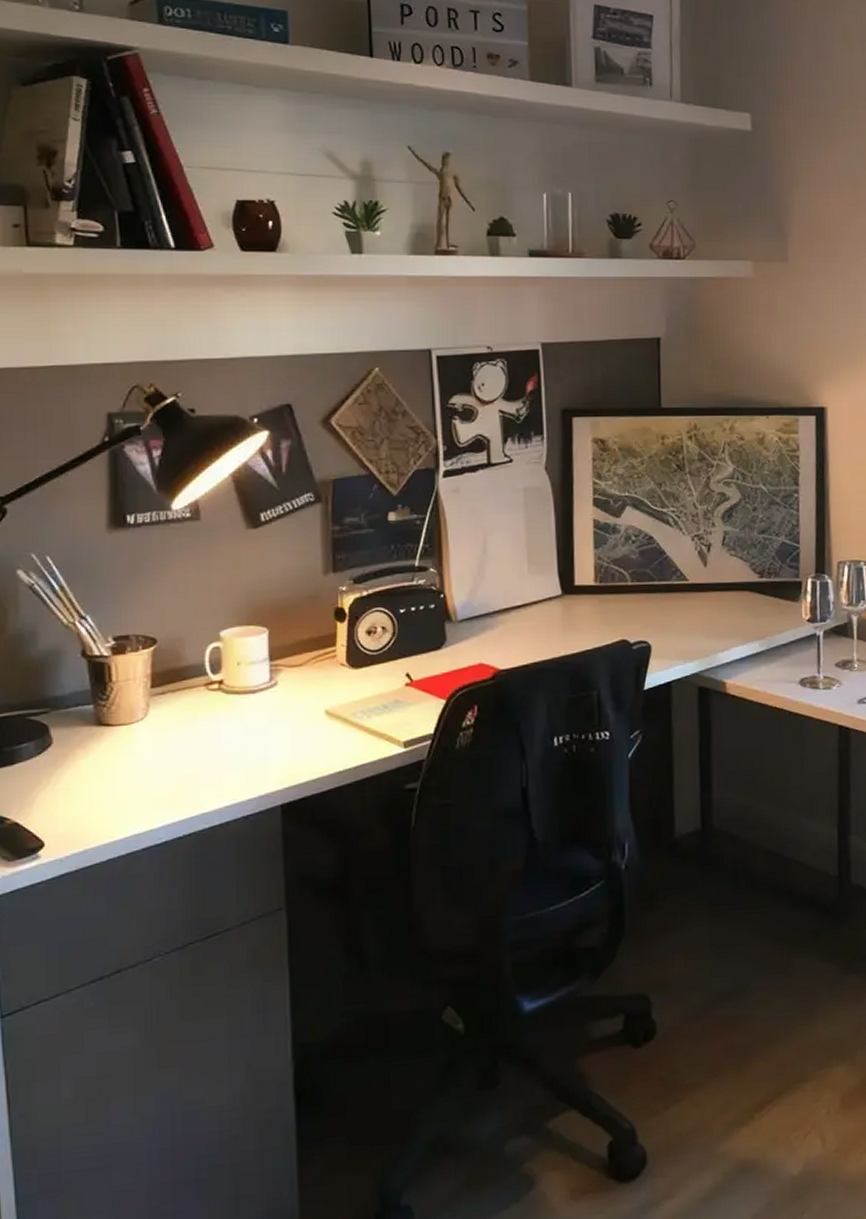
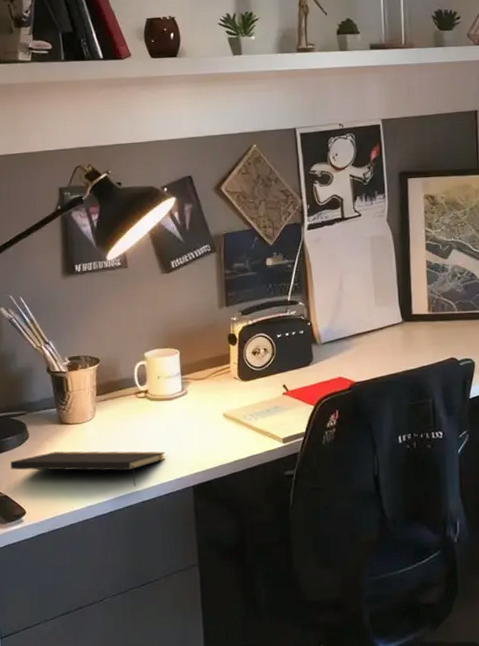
notepad: none [23,760,245,808] -> present [10,451,166,487]

